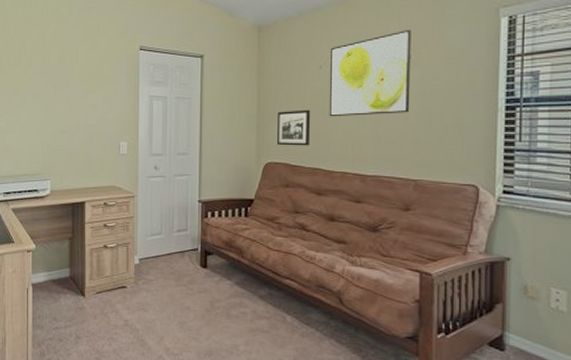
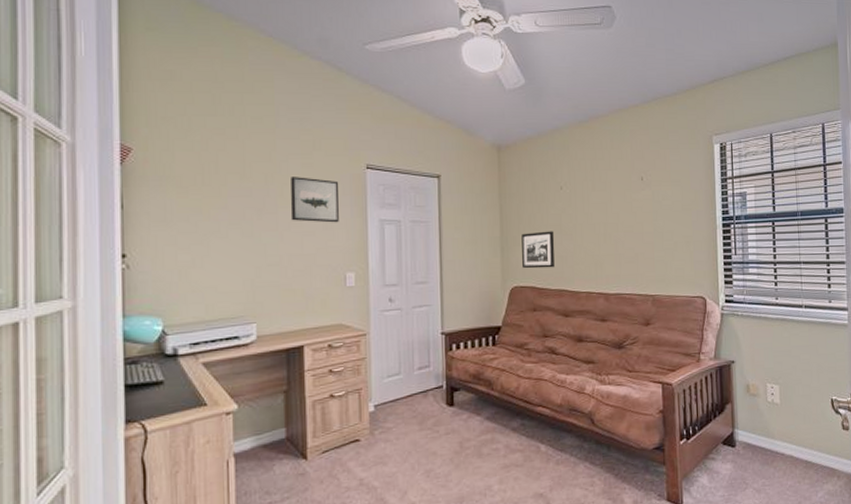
wall art: none [78,58,117,98] -> present [290,177,339,223]
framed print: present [329,29,411,117] -> none [570,152,645,238]

